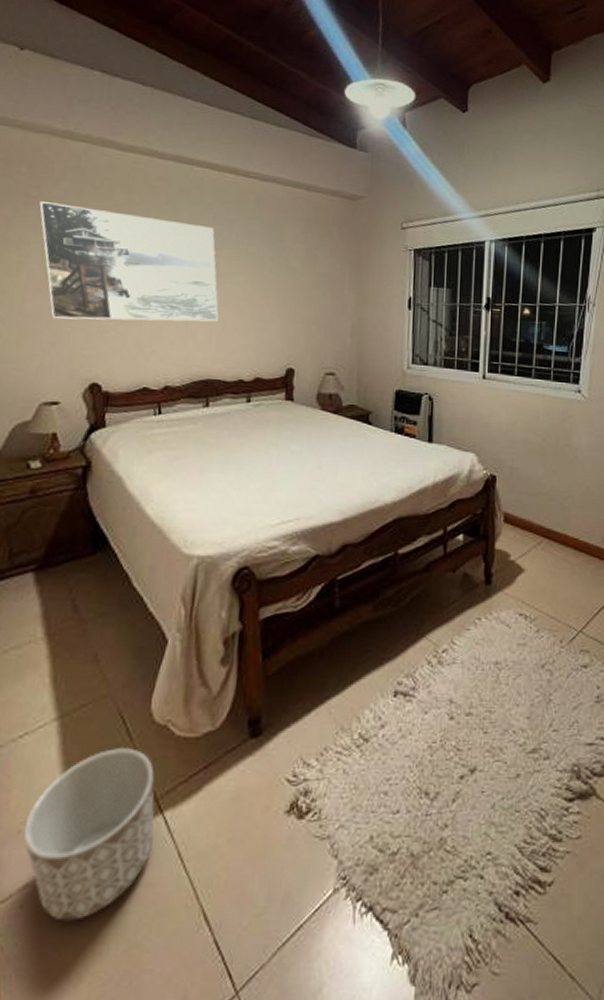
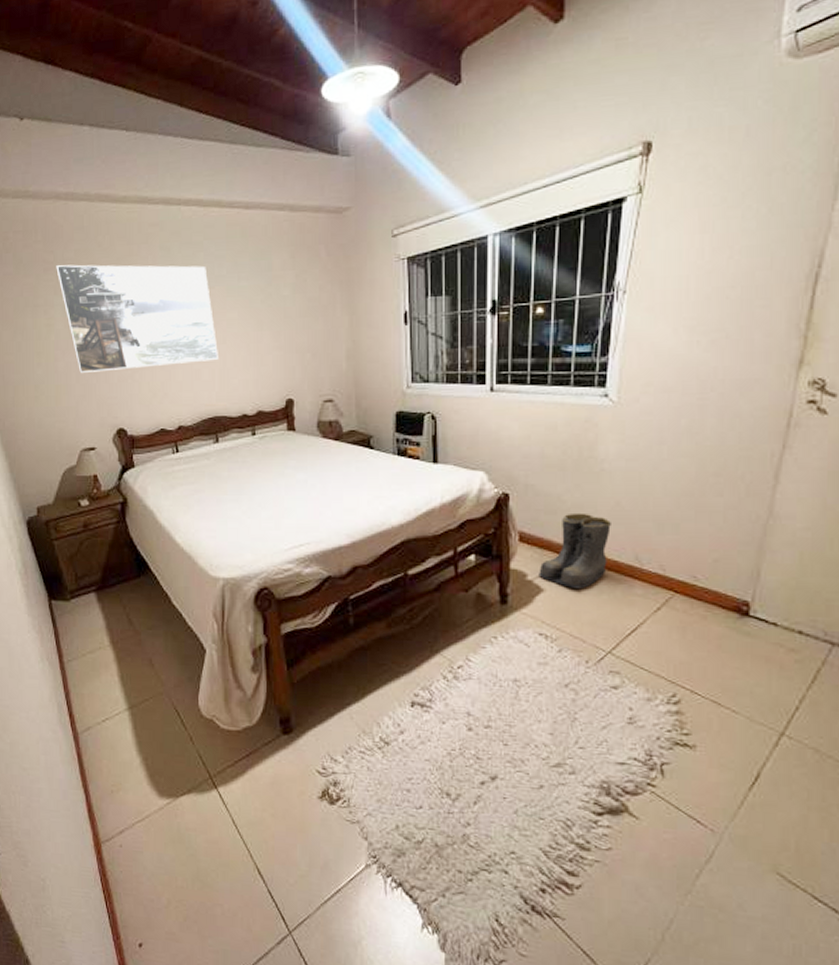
planter: present [23,746,155,922] -> none [115,734,211,861]
boots: none [520,496,582,568] -> present [539,512,611,588]

